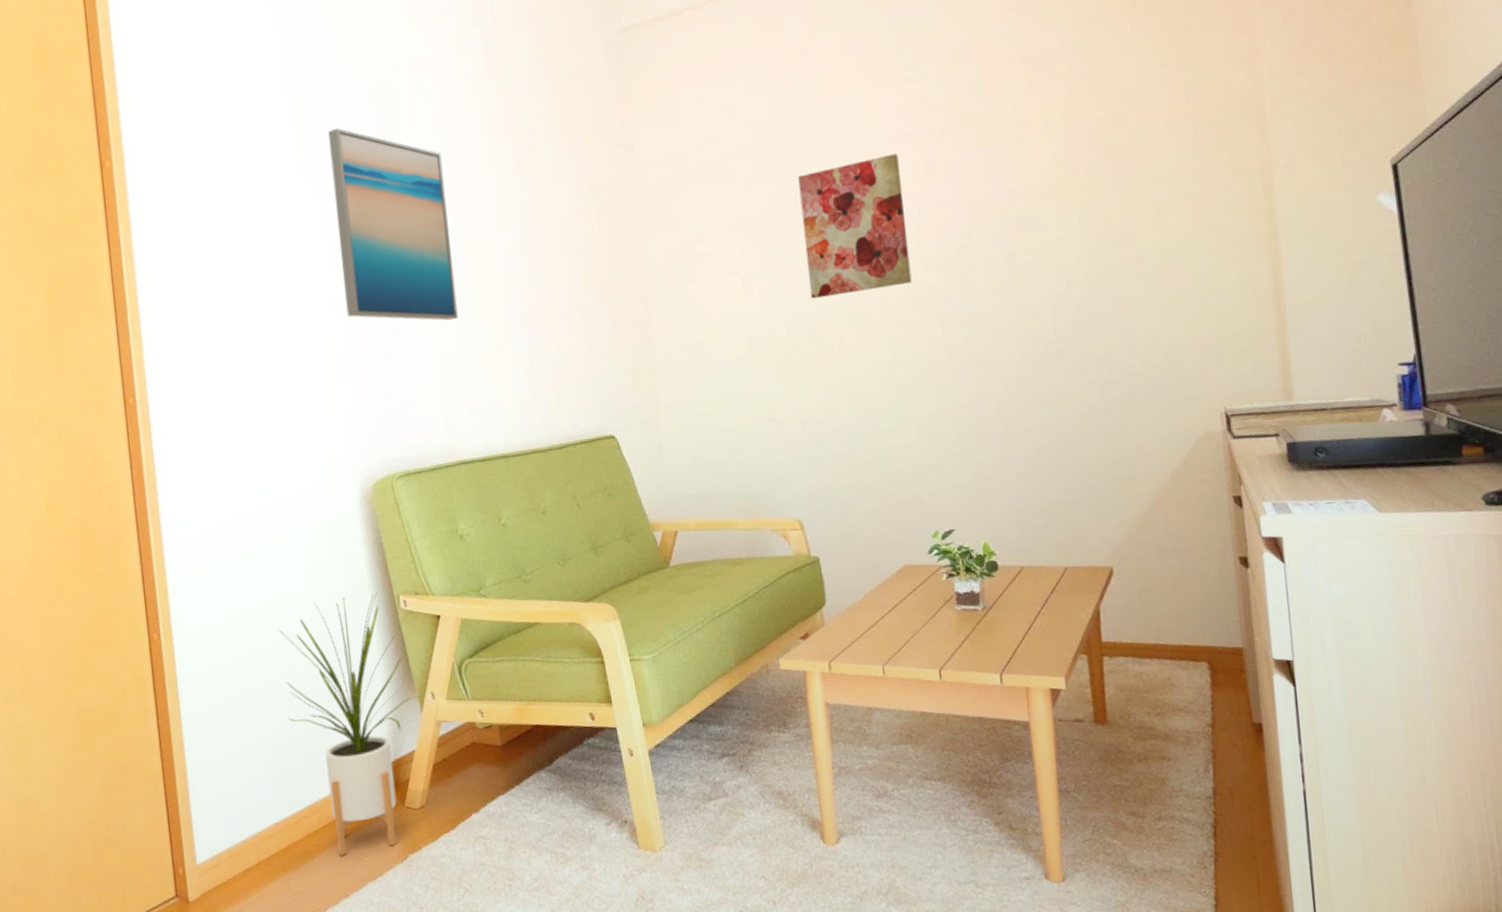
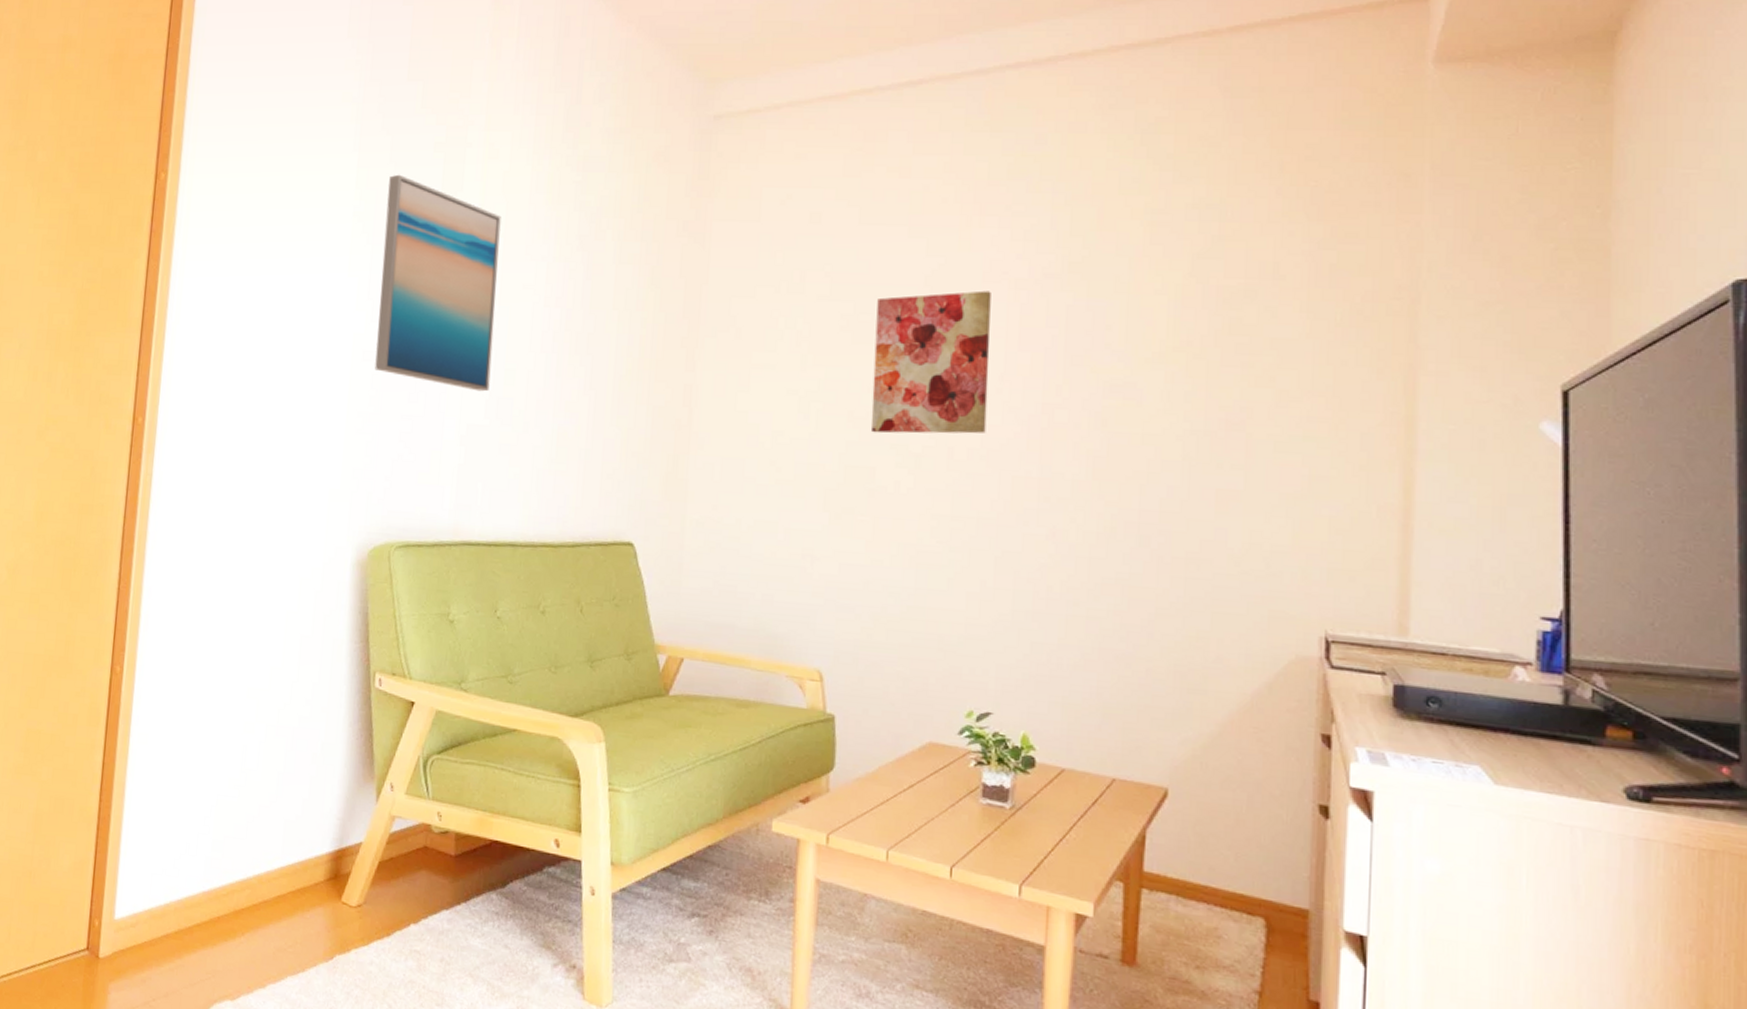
house plant: present [278,592,421,856] -> none [236,664,385,942]

